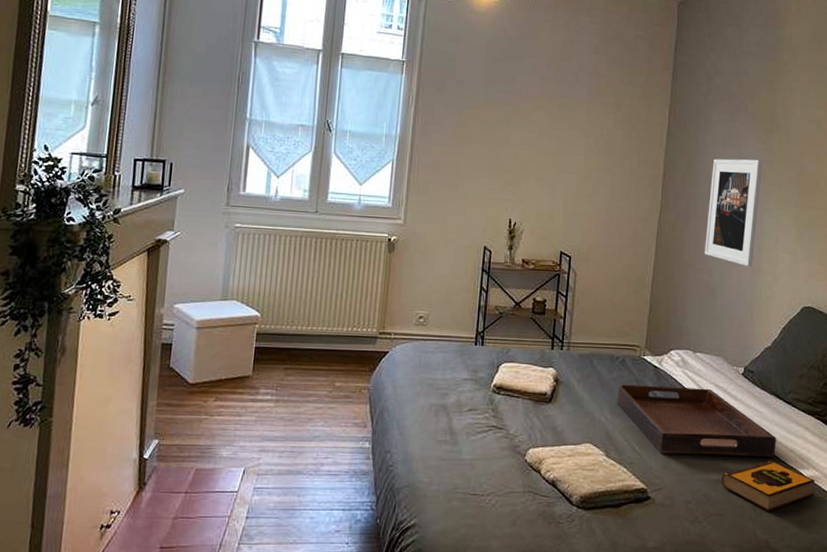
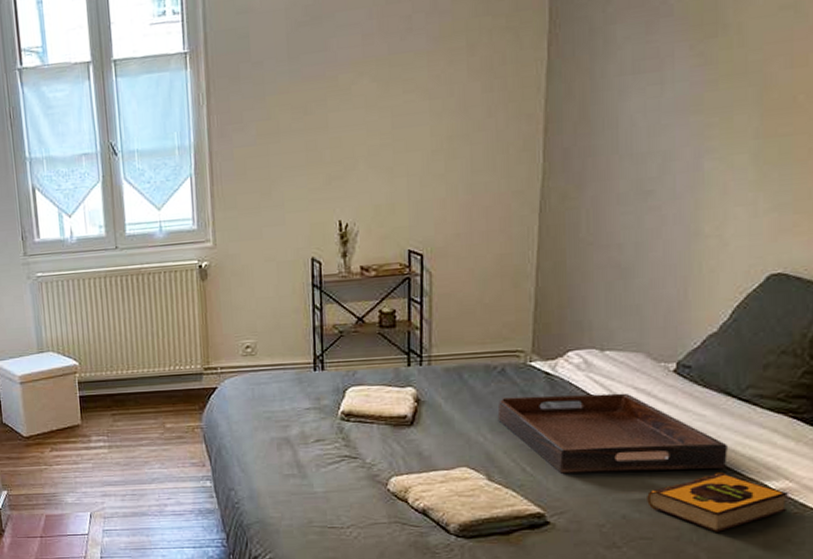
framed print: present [705,158,763,267] -> none [611,80,700,233]

